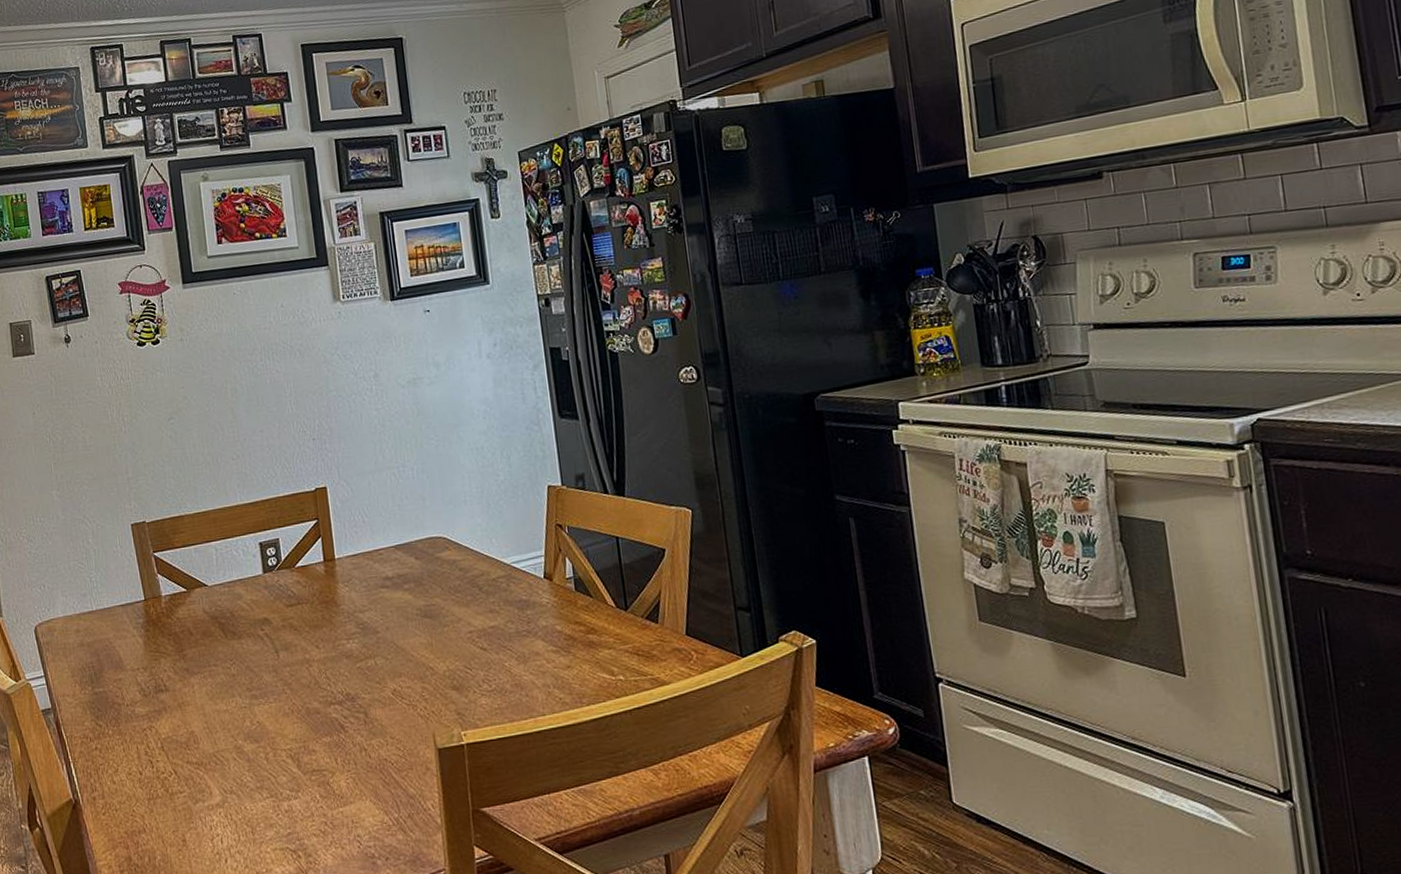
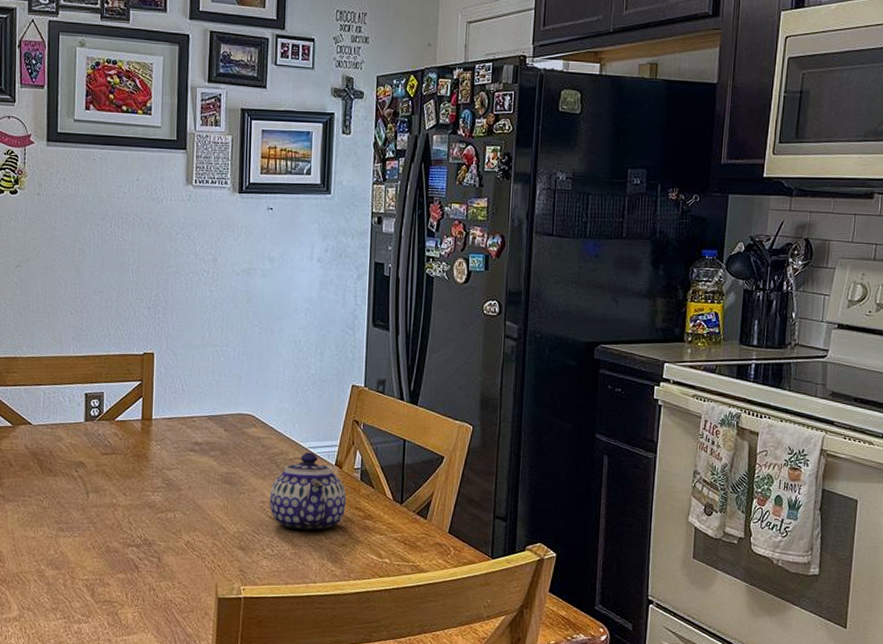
teapot: none [476,567,564,658] -> present [270,452,346,530]

